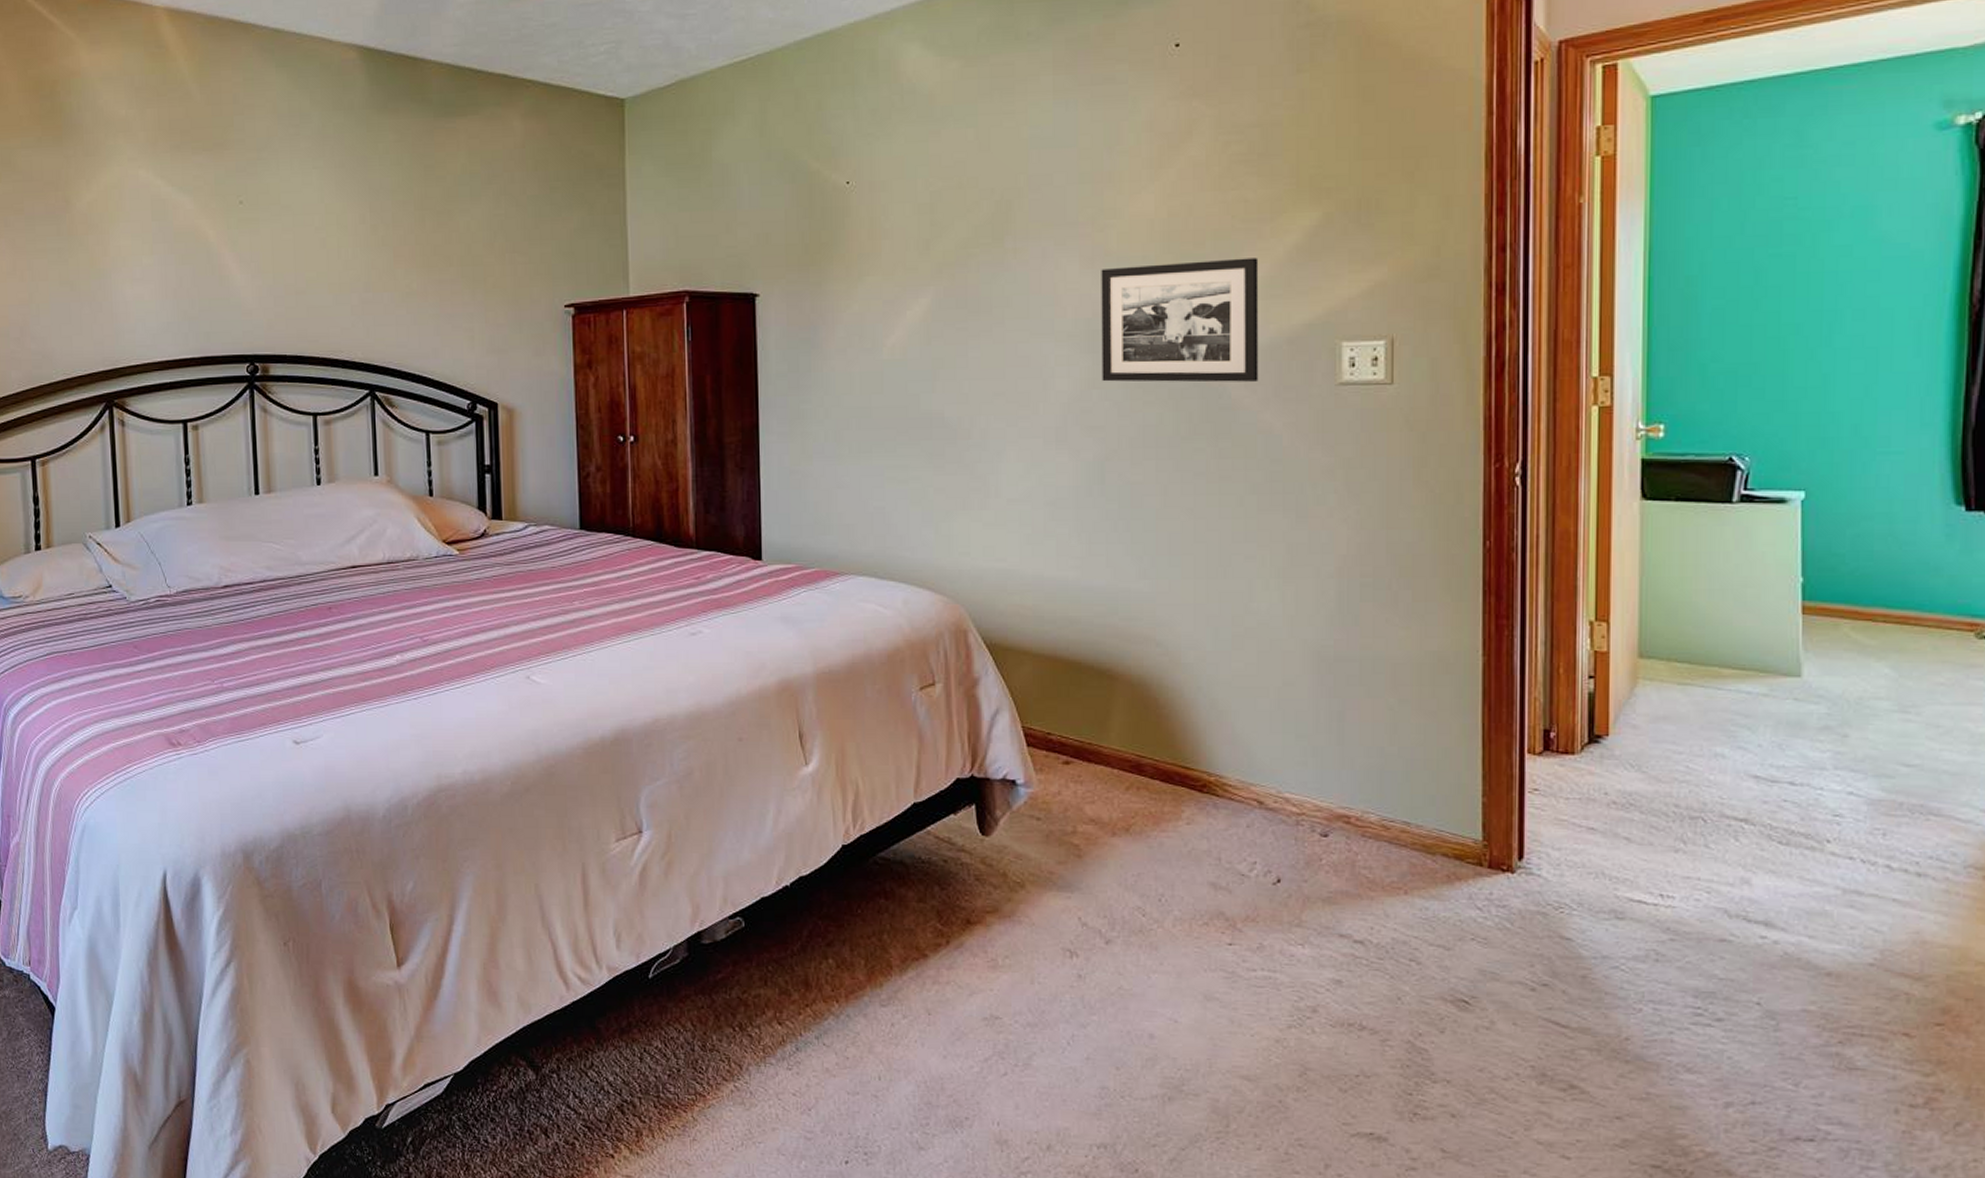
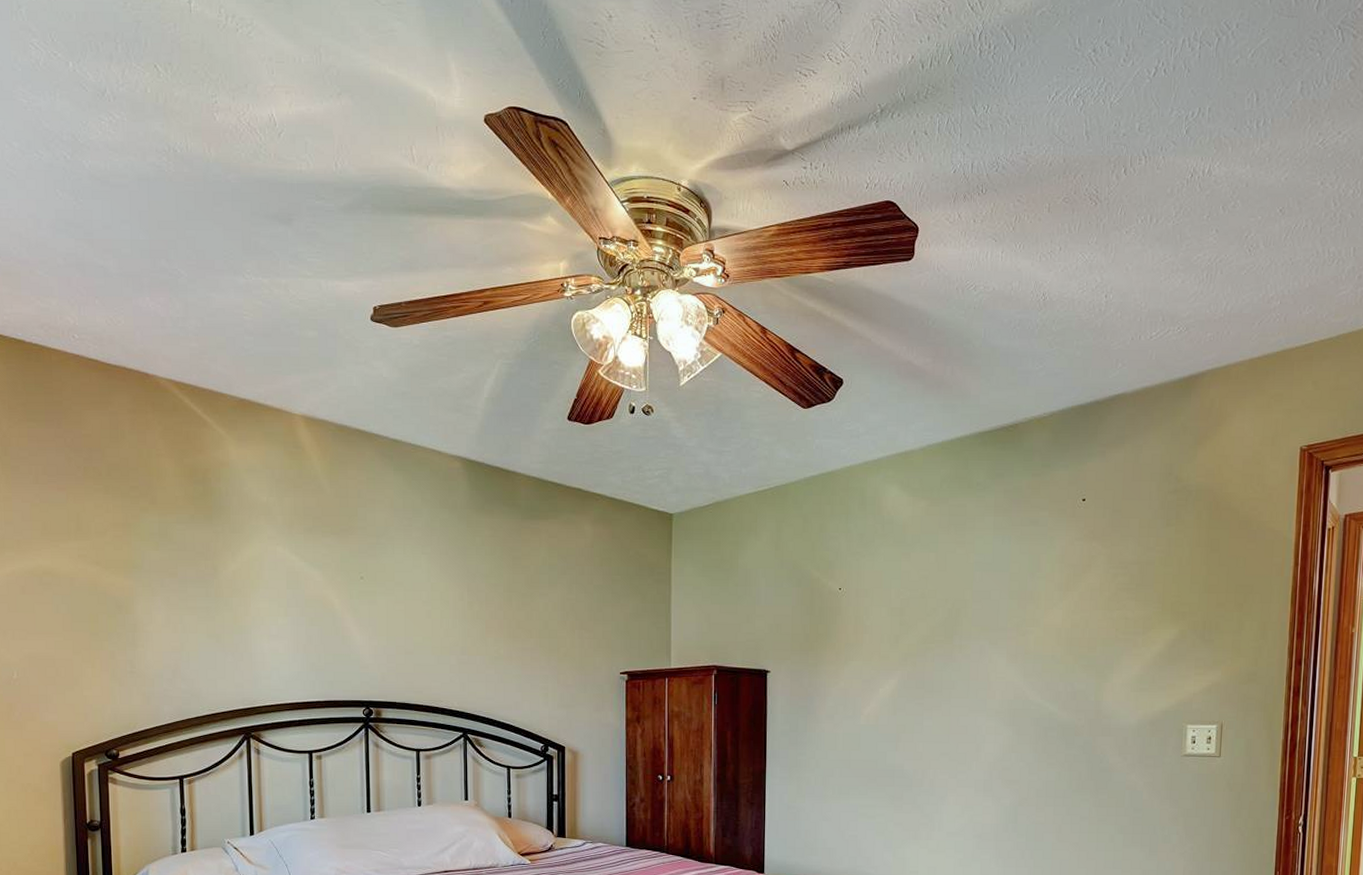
picture frame: present [1101,258,1259,383] -> none [1018,660,1133,751]

